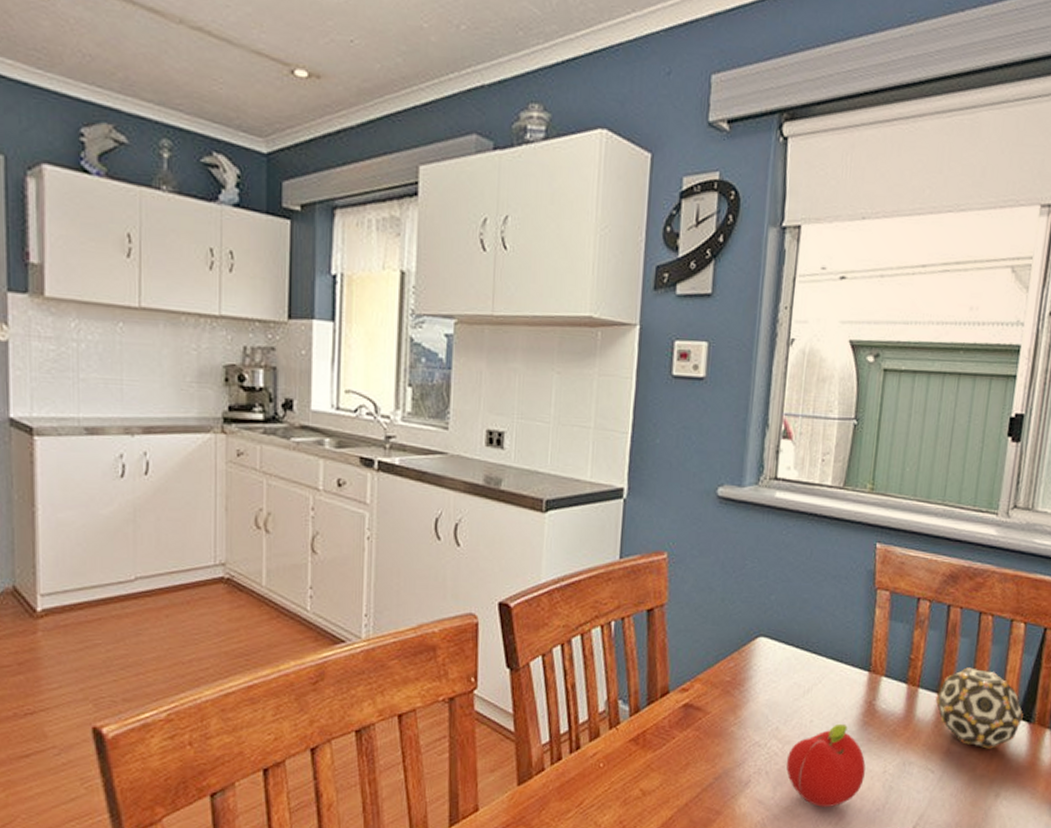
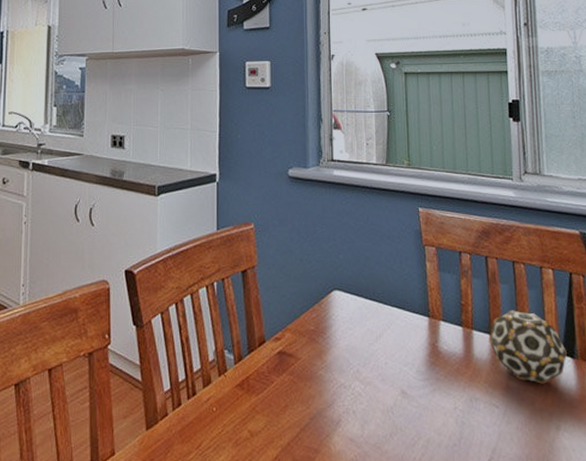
fruit: present [786,723,866,807] -> none [369,364,438,443]

